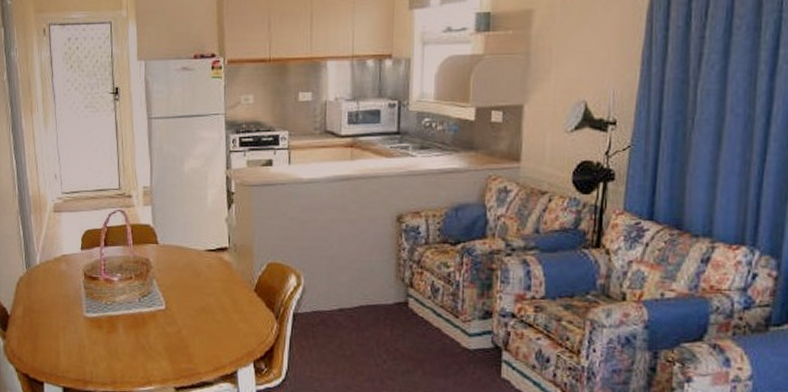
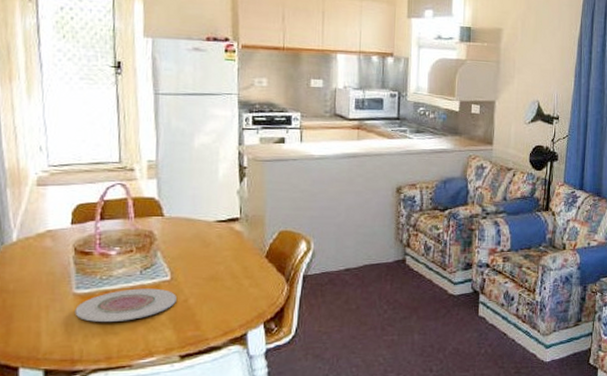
plate: none [86,315,171,348] -> present [75,288,177,323]

